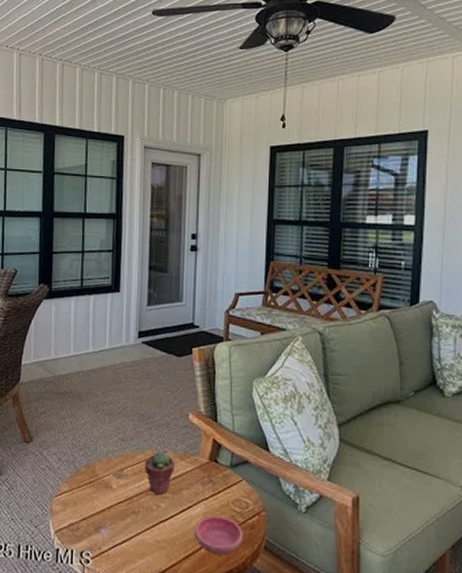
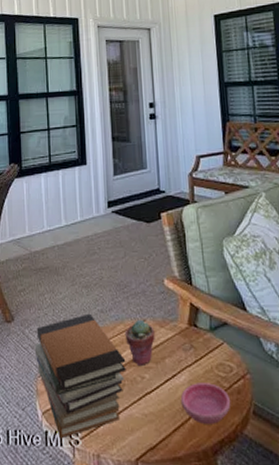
book stack: none [51,440,143,557] -> present [34,313,126,439]

